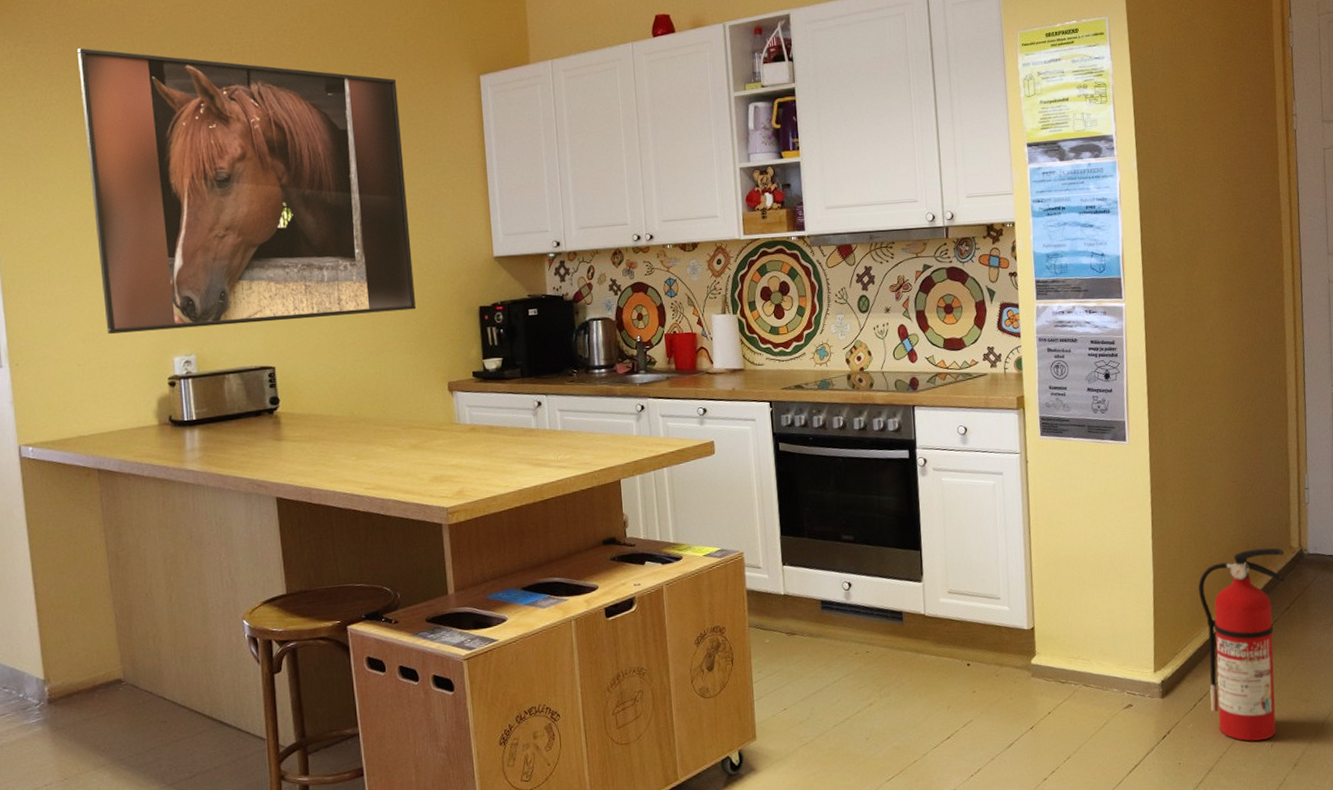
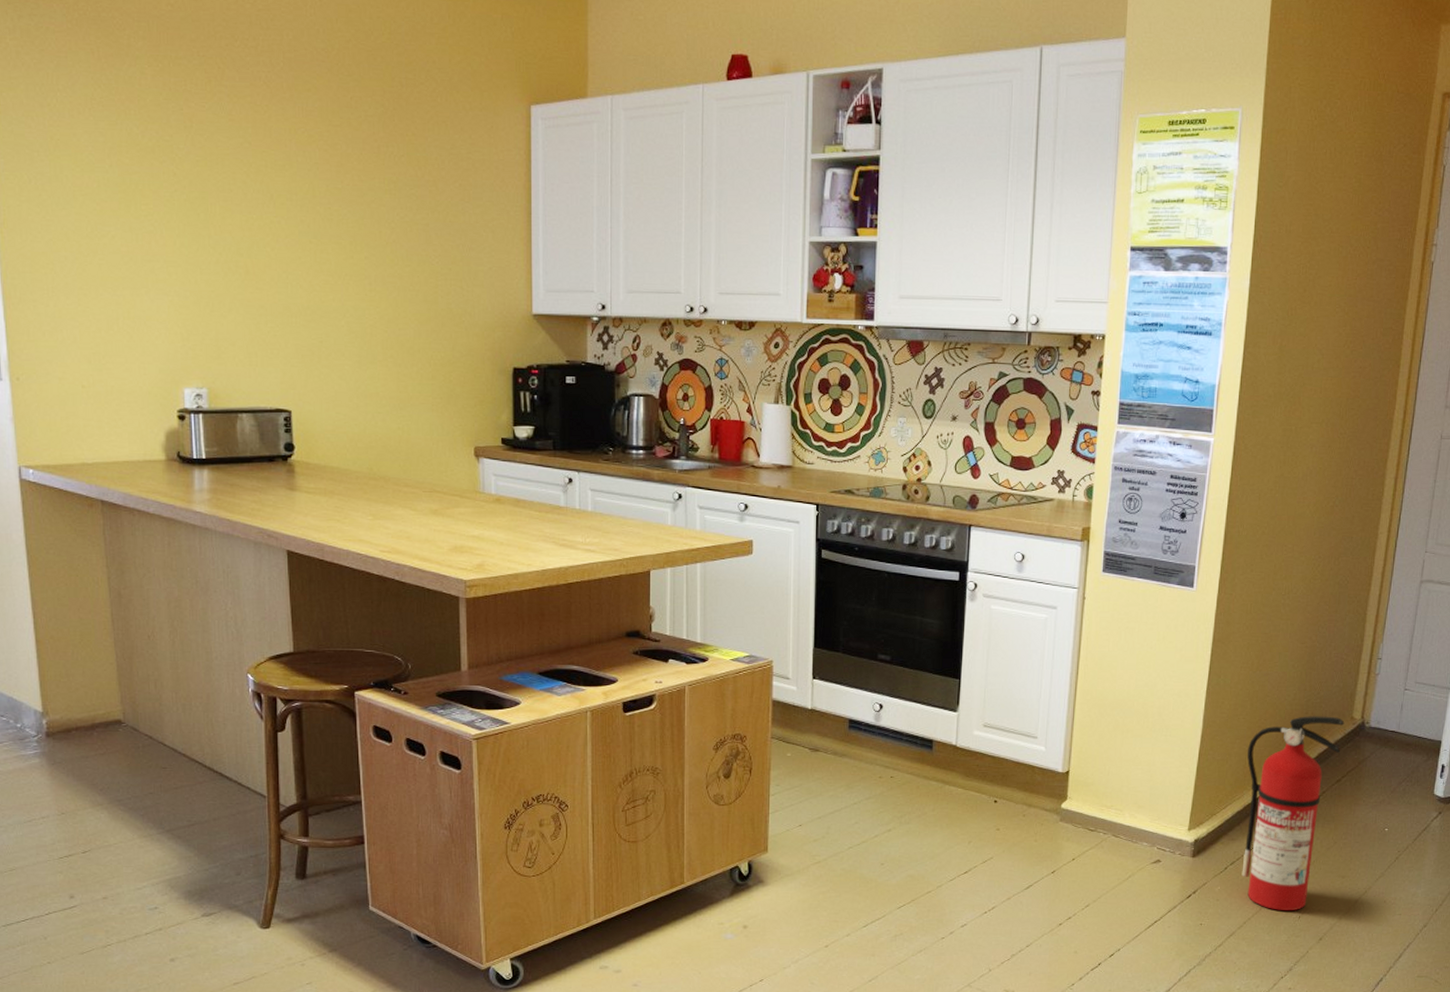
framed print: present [78,47,416,334] -> none [88,27,445,364]

